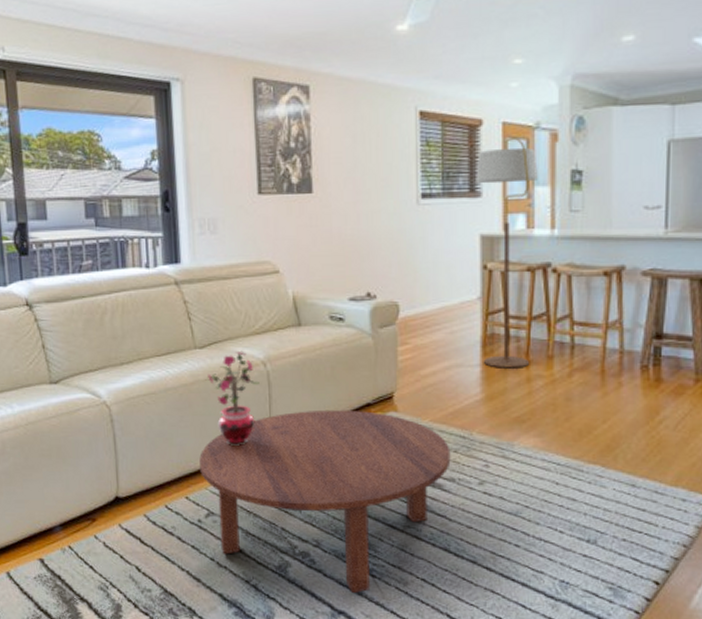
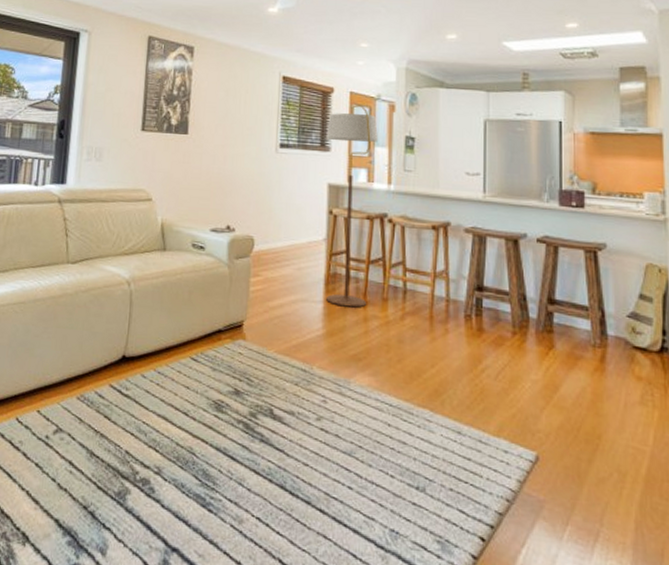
coffee table: present [199,409,451,594] -> none [55,332,292,529]
potted plant: present [205,350,259,446] -> none [73,269,122,362]

